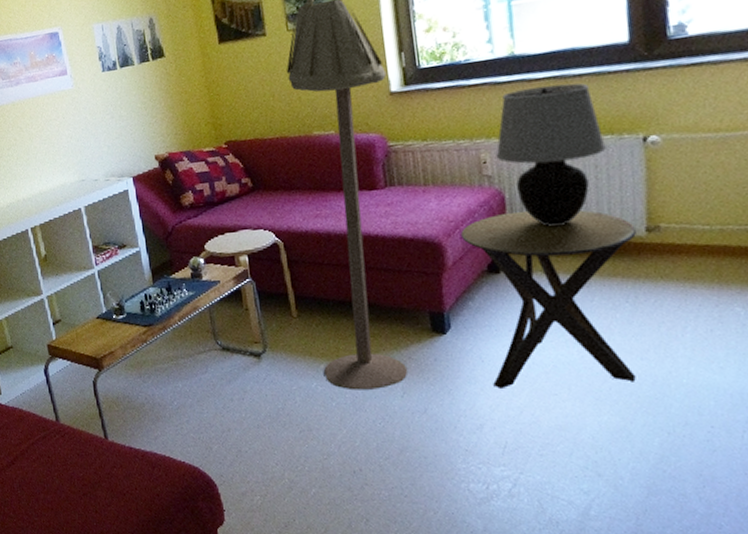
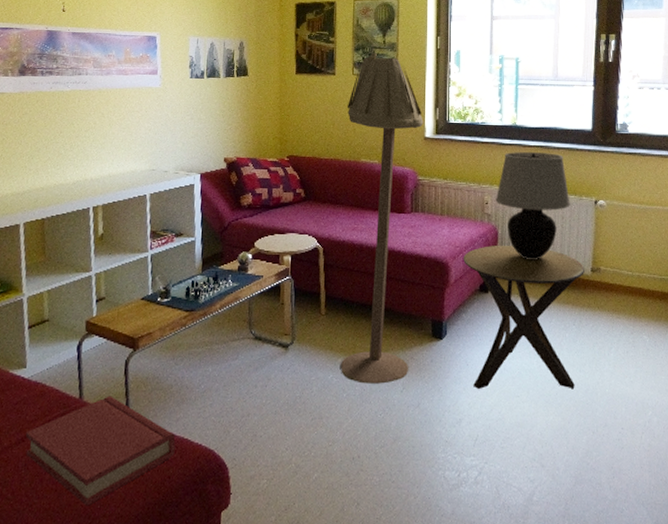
hardback book: none [13,417,159,523] -> present [25,396,176,506]

